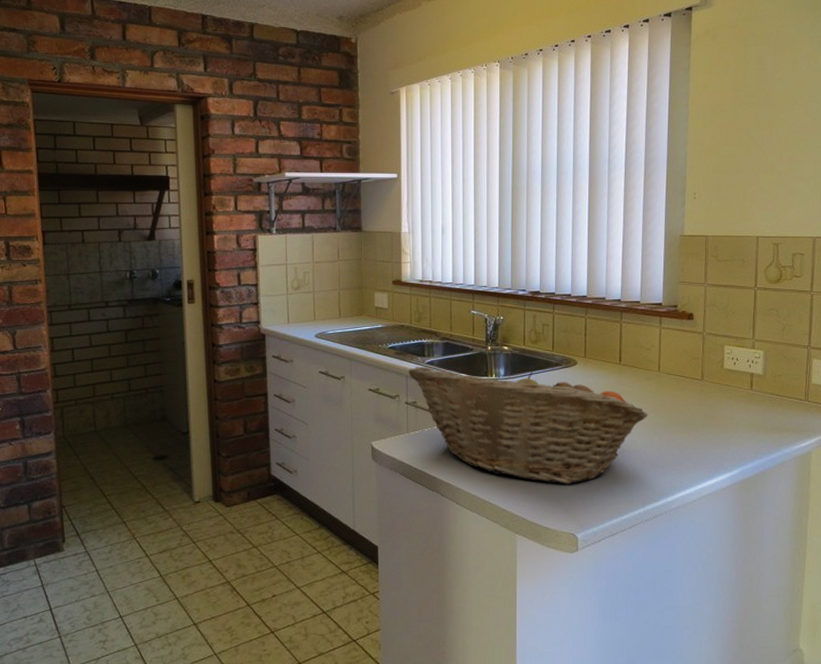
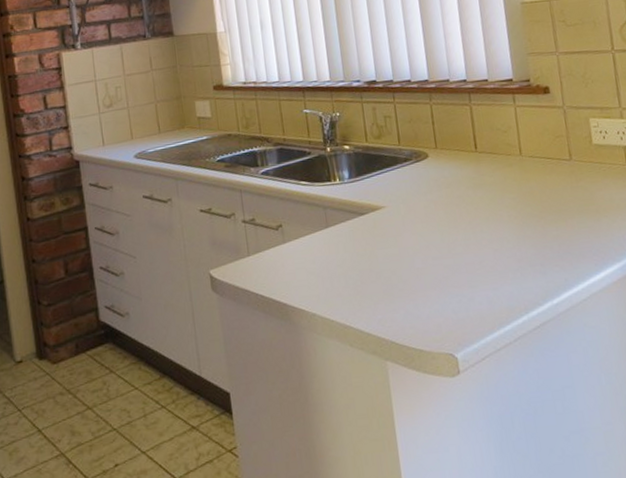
fruit basket: present [409,367,649,484] -> none [242,165,517,297]

